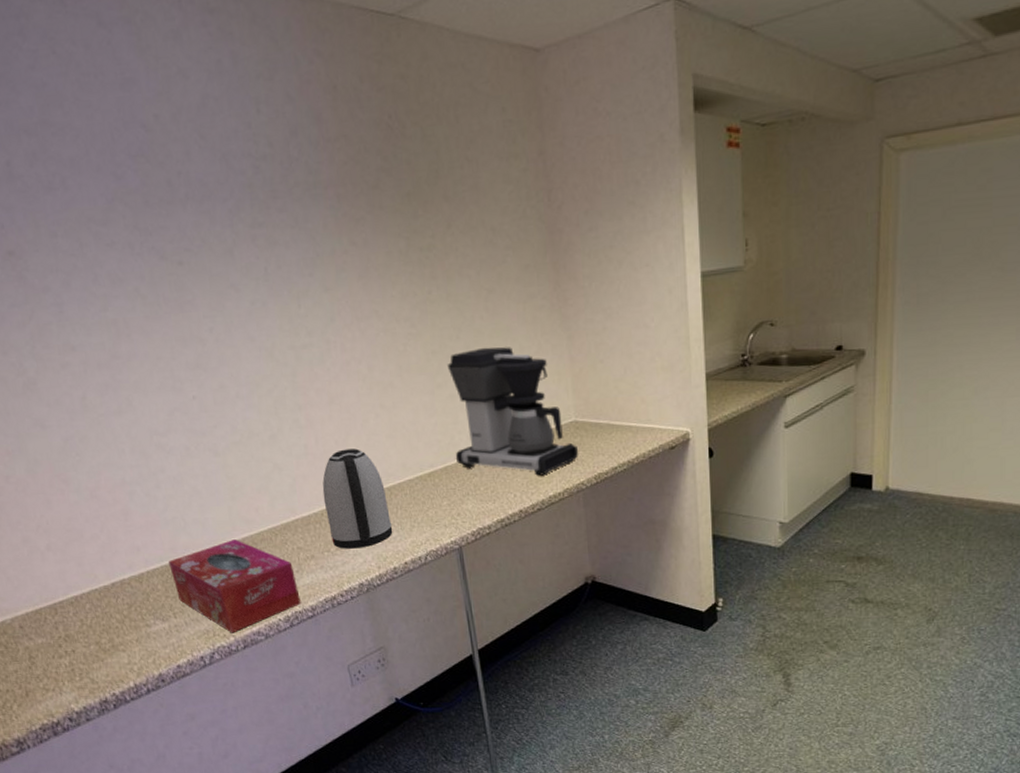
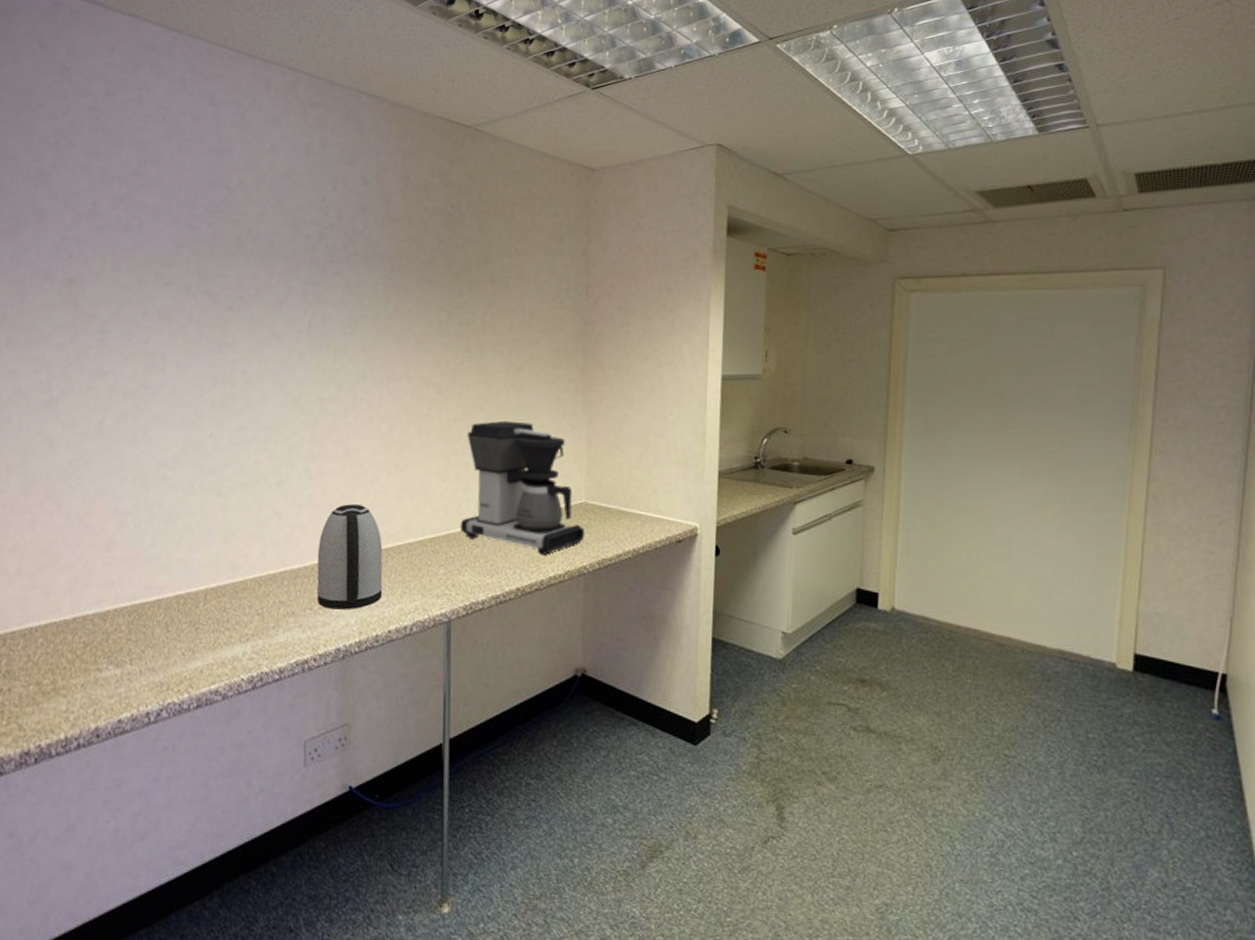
tissue box: present [169,538,301,633] -> none [139,584,270,689]

